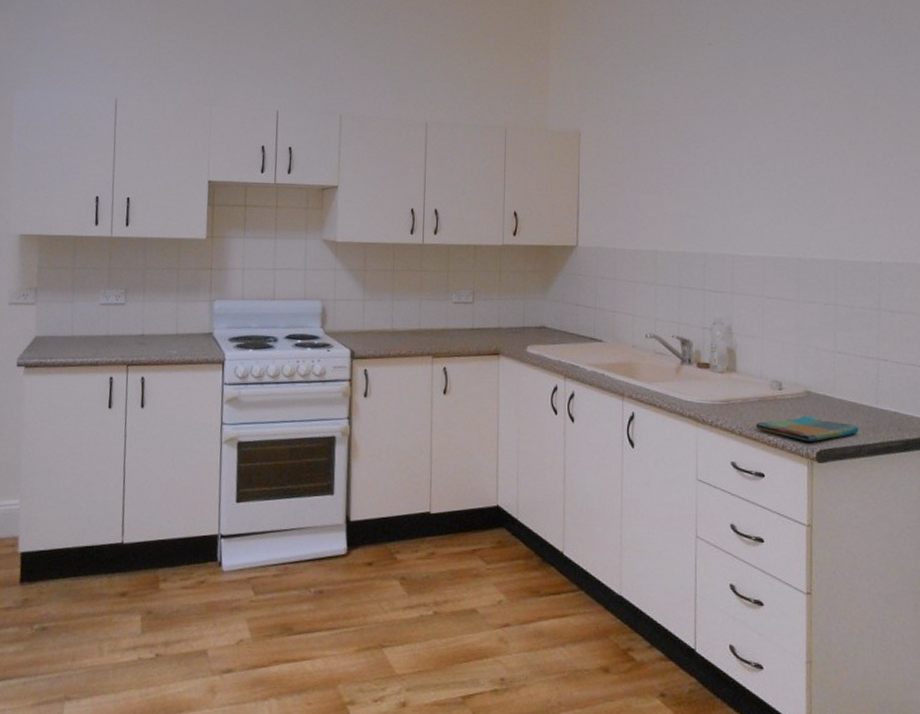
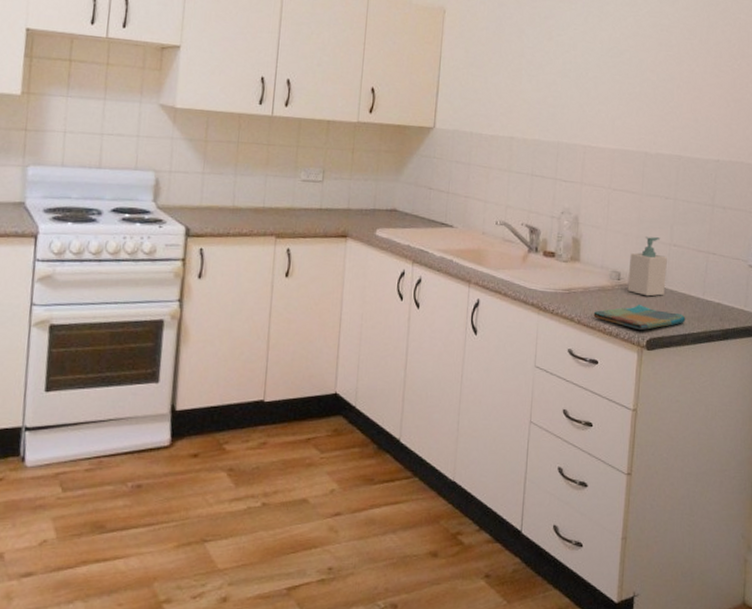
soap bottle: none [790,344,833,407] -> present [627,237,667,297]

